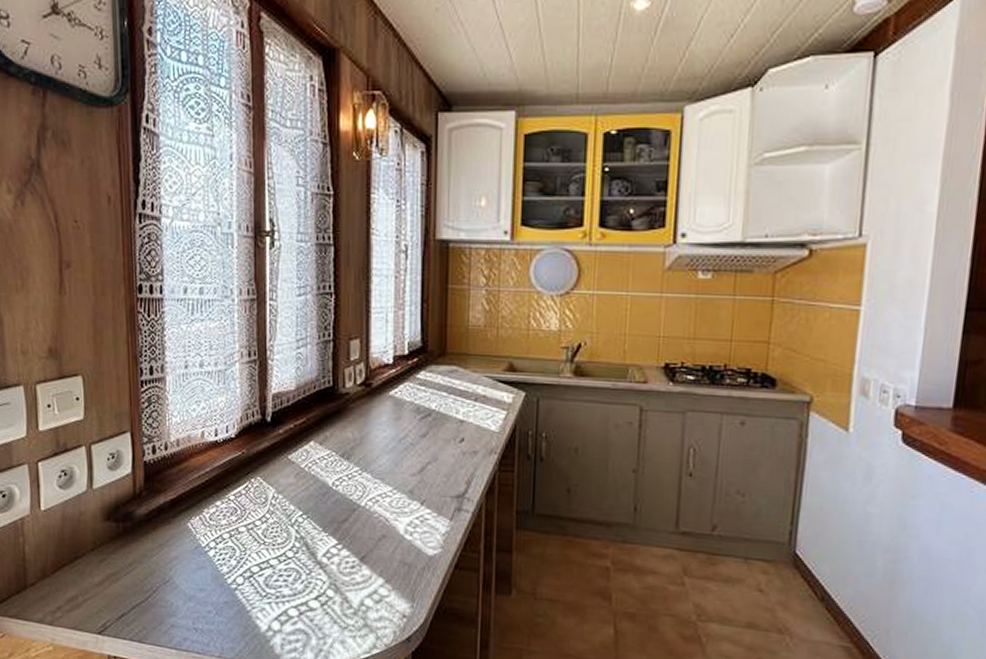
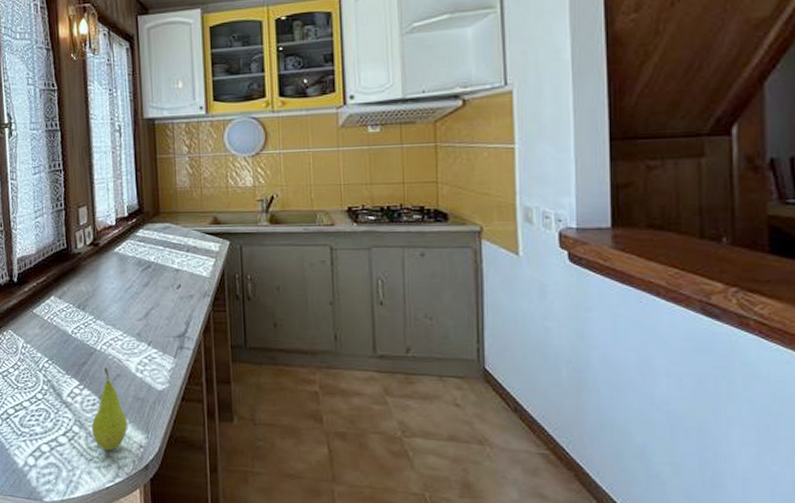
fruit: none [348,526,390,620] -> present [91,367,127,451]

